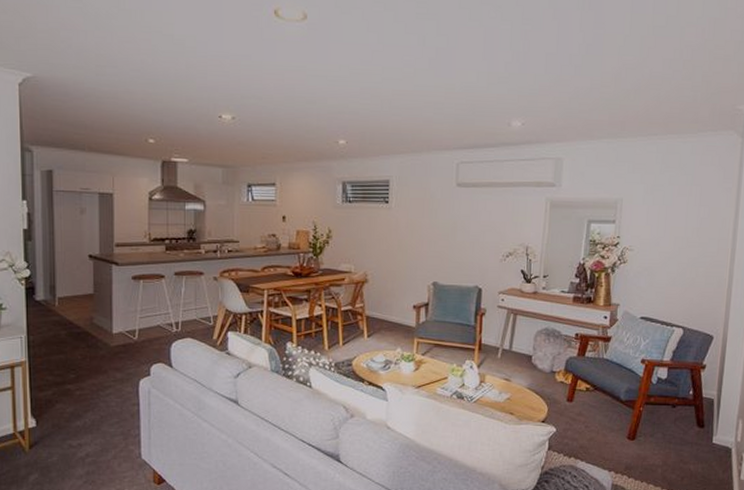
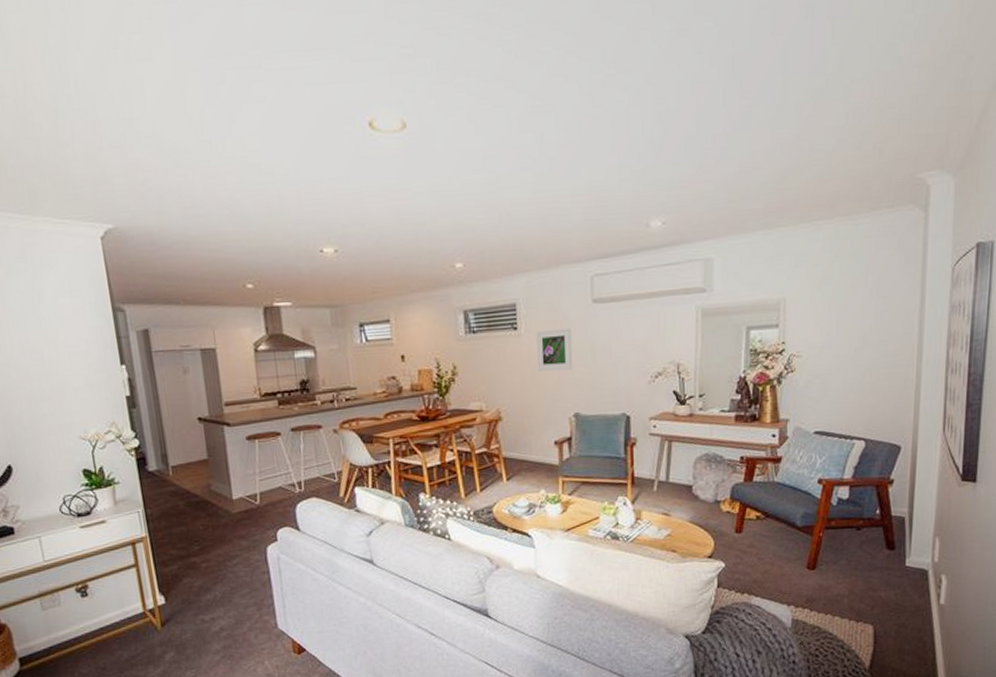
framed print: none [404,206,436,243] -> present [536,328,573,372]

